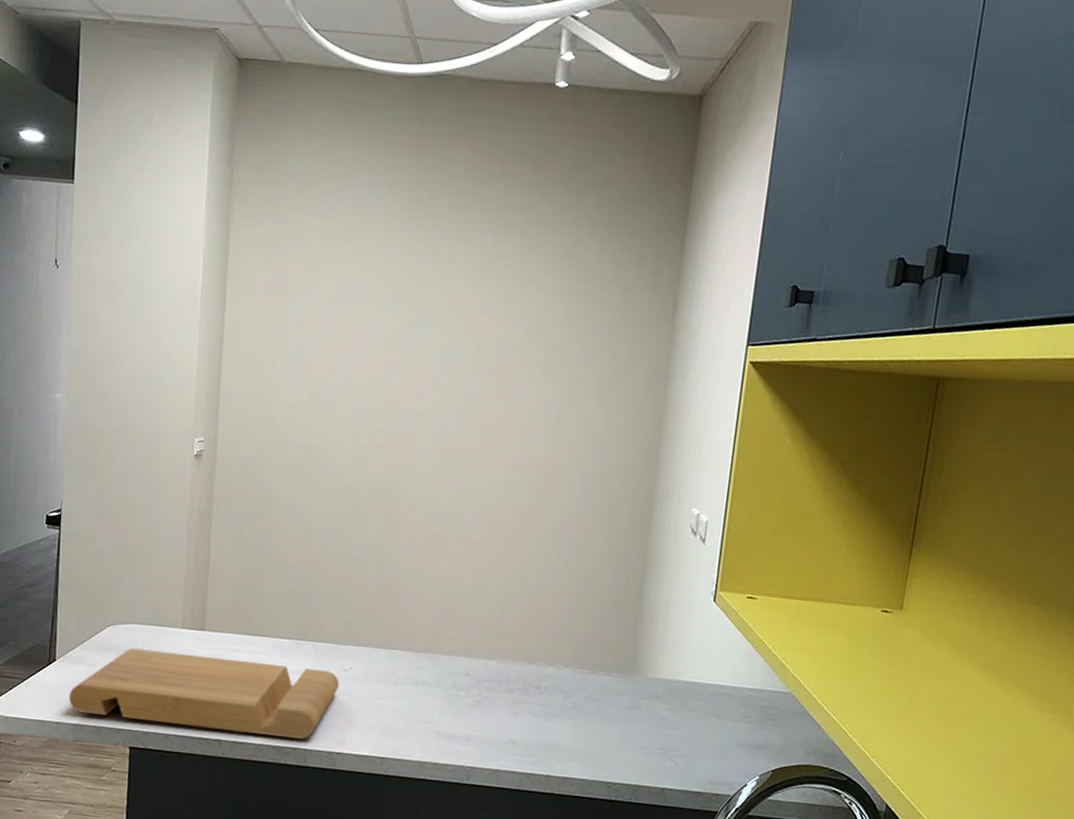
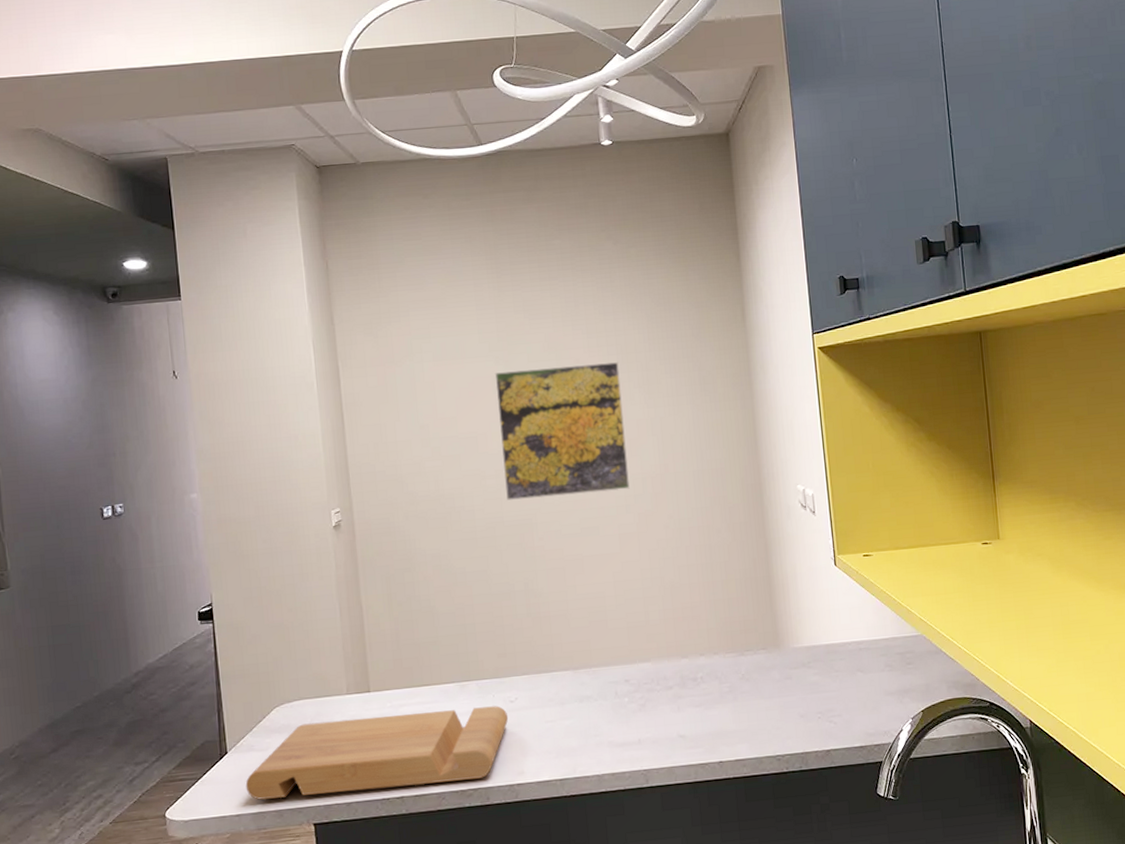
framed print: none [378,324,525,477] -> present [494,361,630,500]

